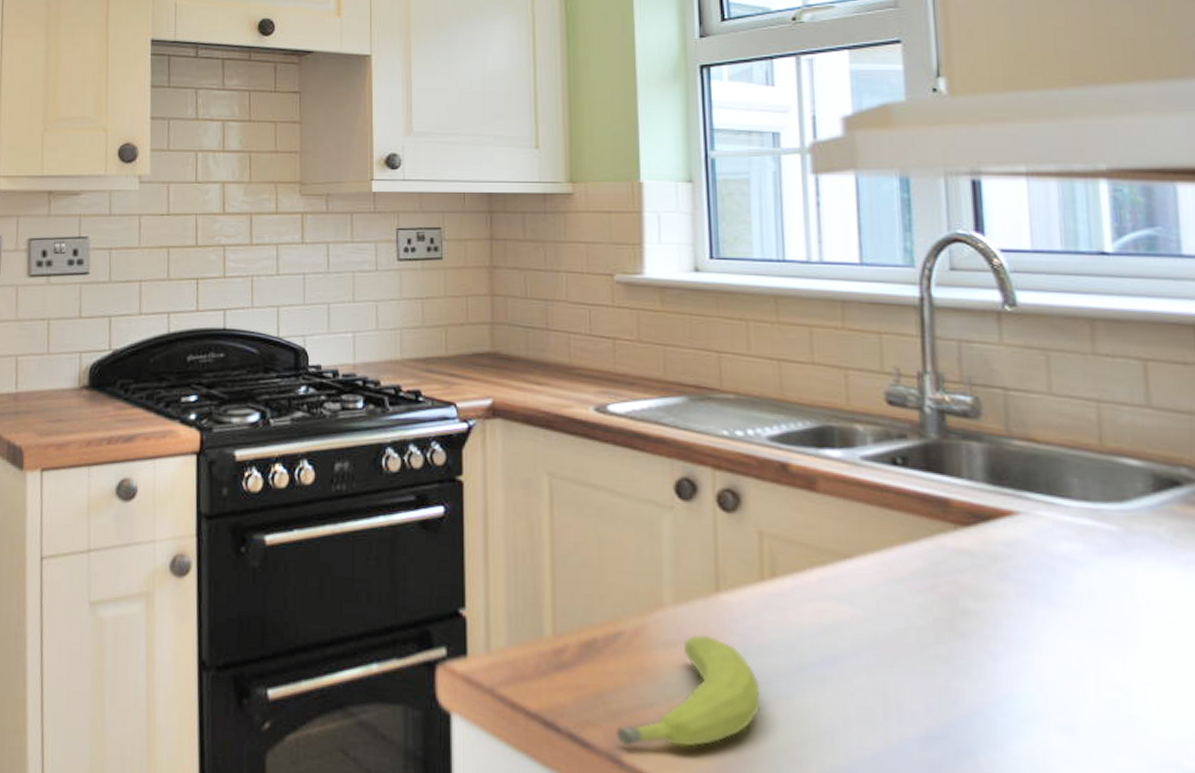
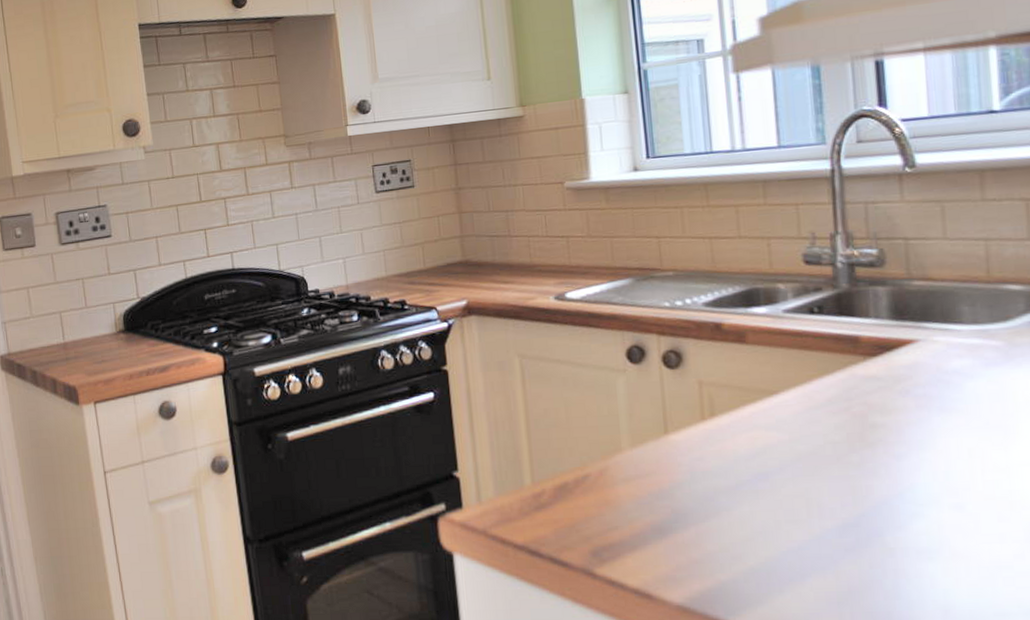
fruit: present [617,634,761,748] -> none [589,468,706,561]

